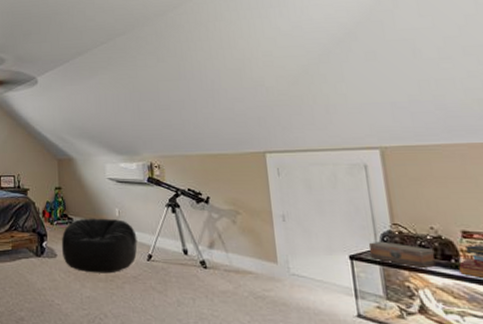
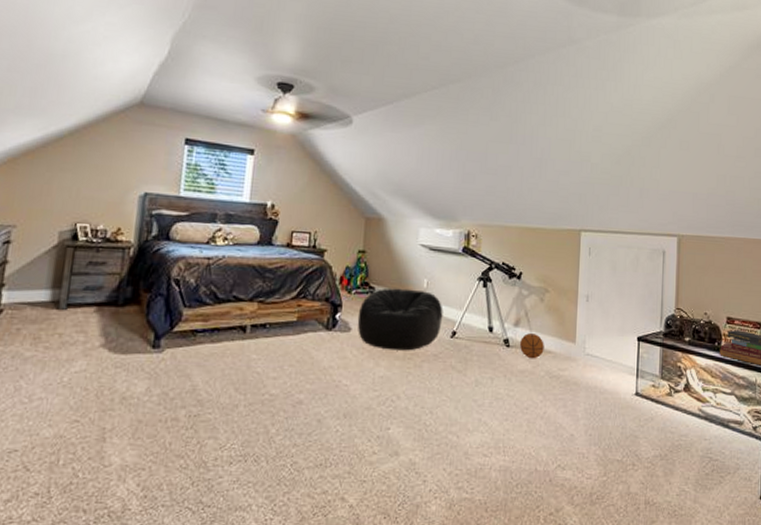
basketball: none [216,255,244,280] -> present [519,333,544,359]
decorative box: present [368,241,436,268] -> none [654,324,703,350]

